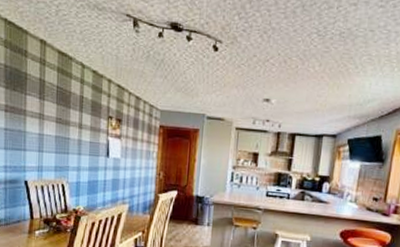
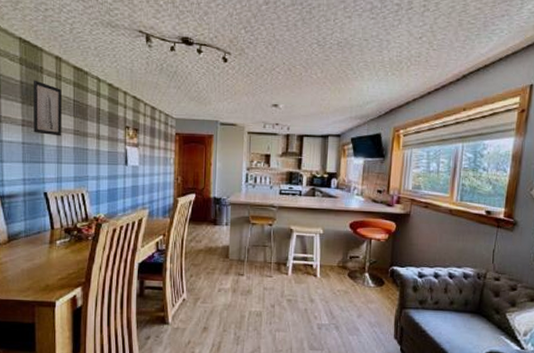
wall art: none [16,64,45,124] -> present [33,80,62,136]

